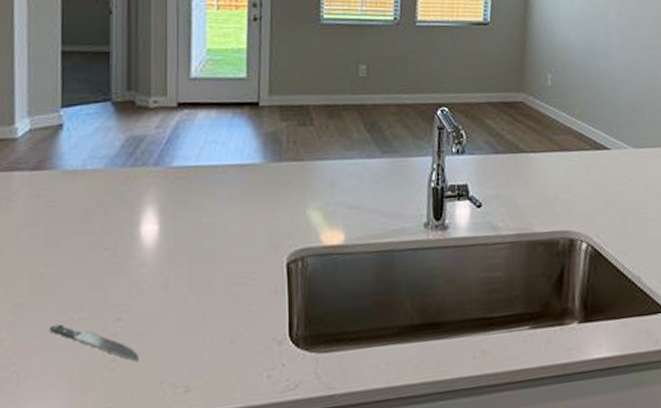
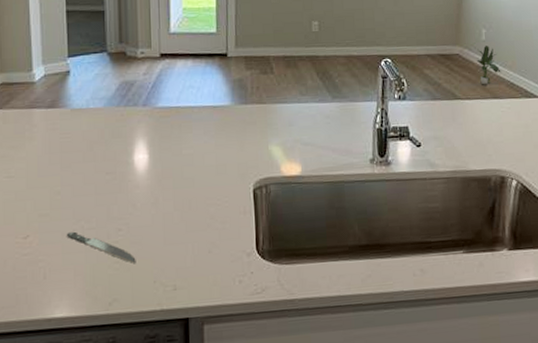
potted plant: none [541,92,569,138] -> present [476,46,501,87]

